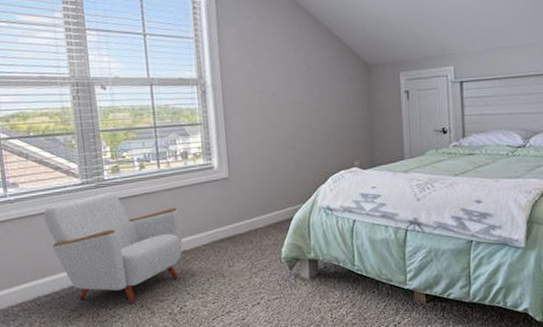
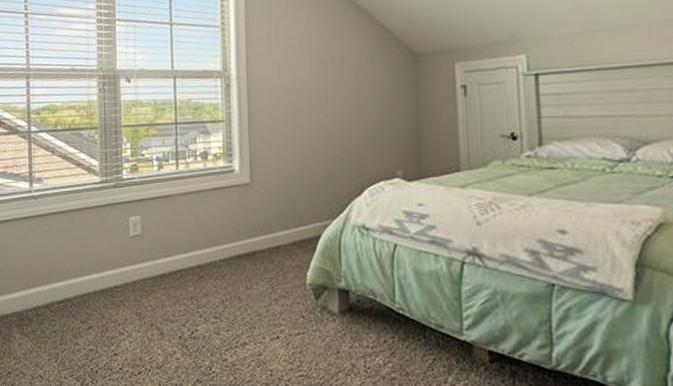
armchair: present [44,192,183,304] -> none [64,193,198,322]

